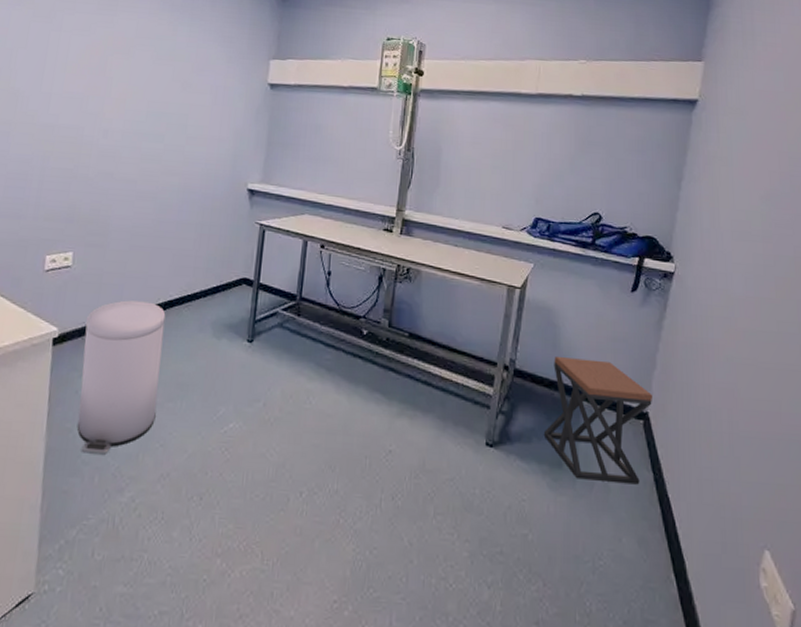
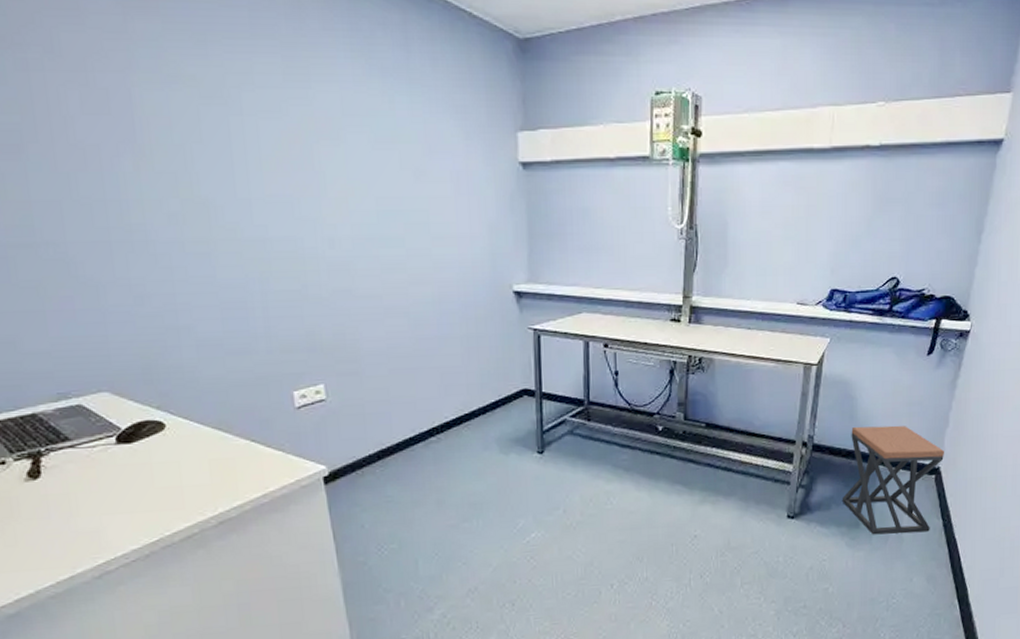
pedal bin: present [77,300,166,455] -> none [357,426,453,582]

